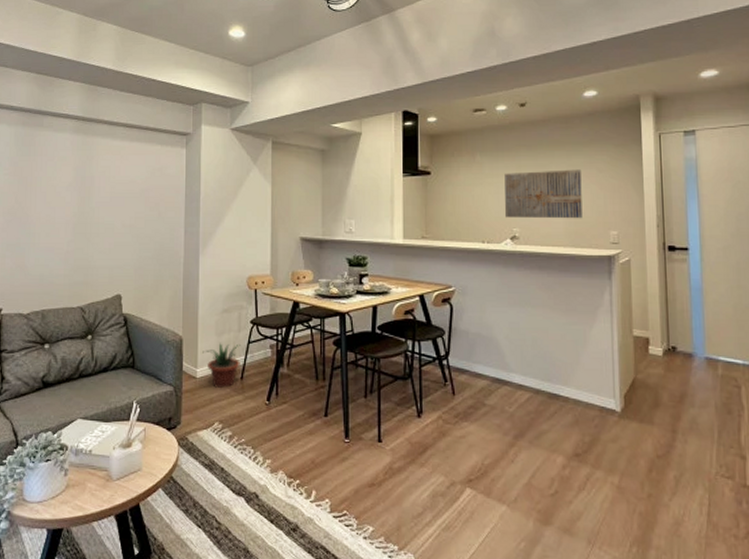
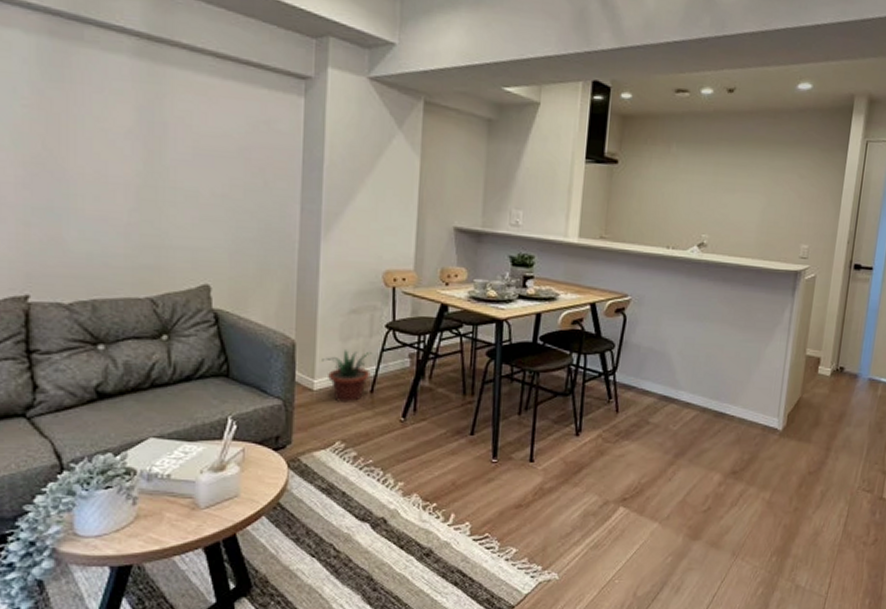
wall art: present [504,169,583,219] -> none [694,169,782,229]

